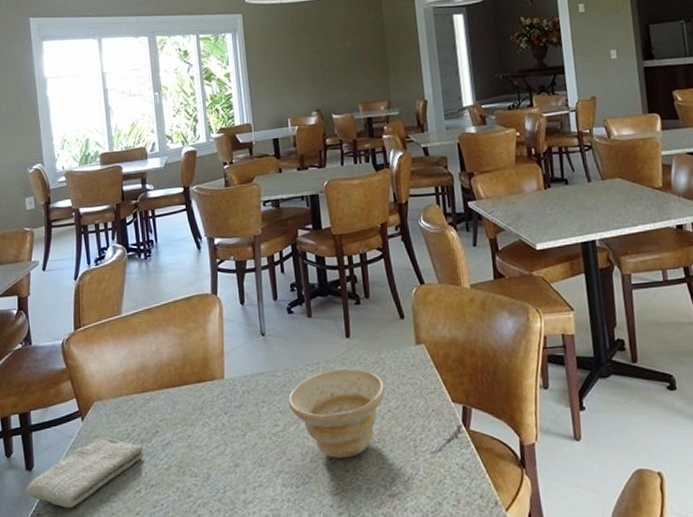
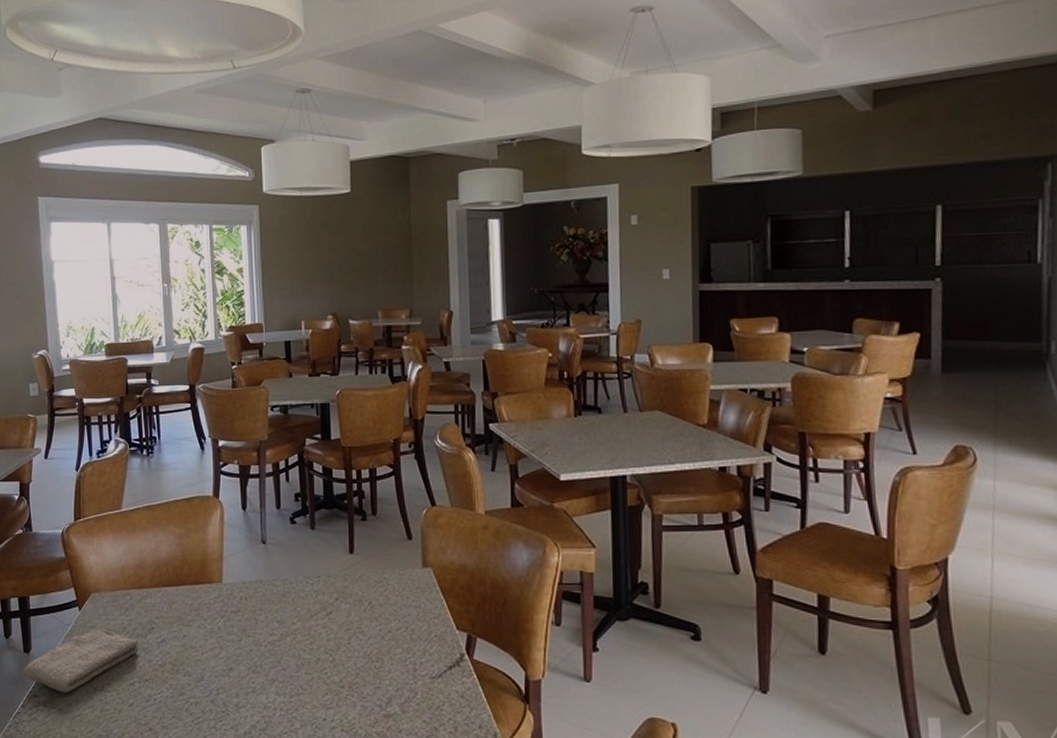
bowl: present [288,368,385,458] -> none [287,584,387,674]

